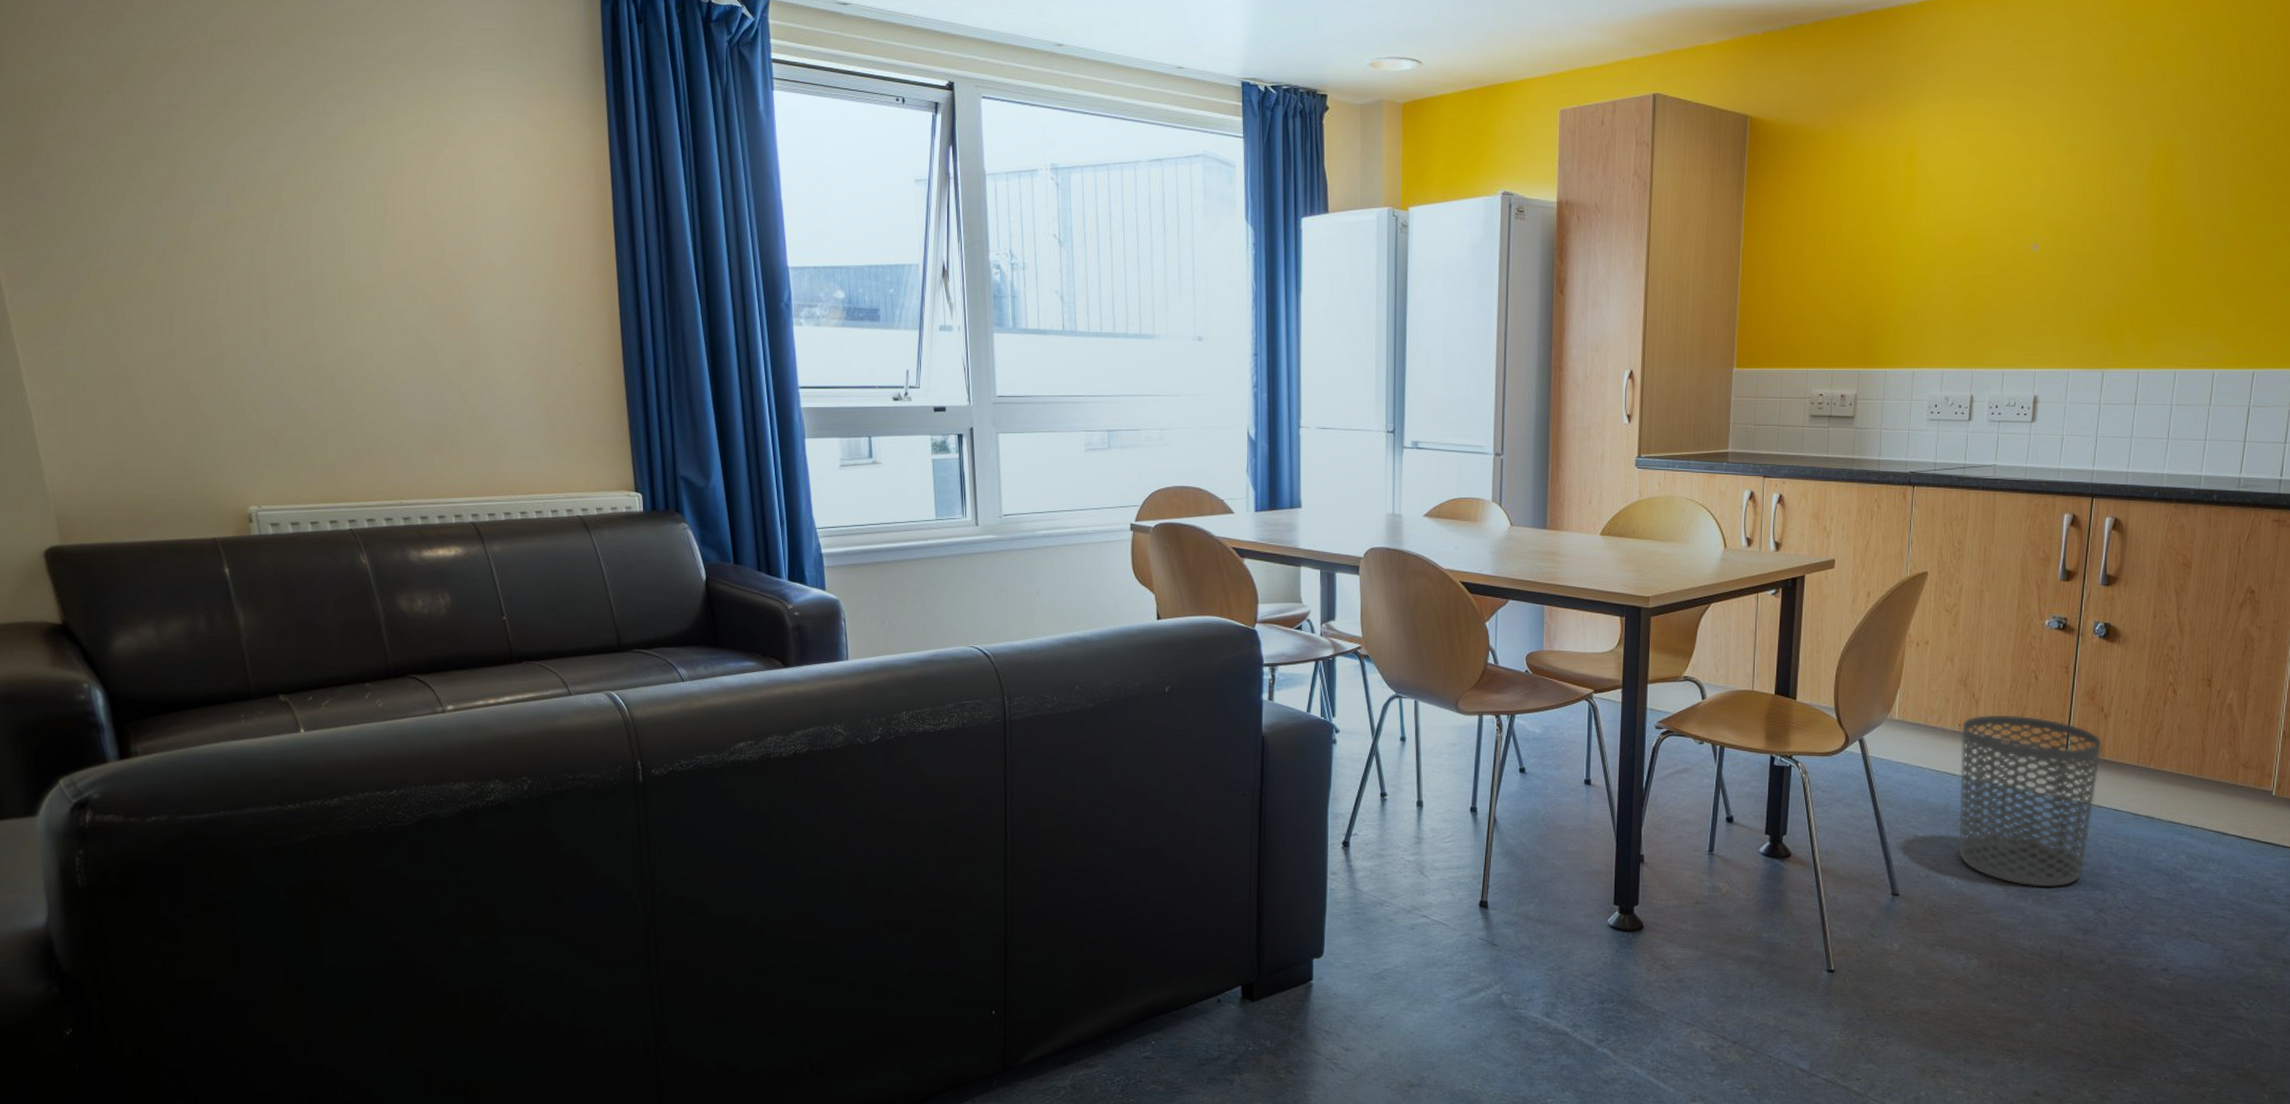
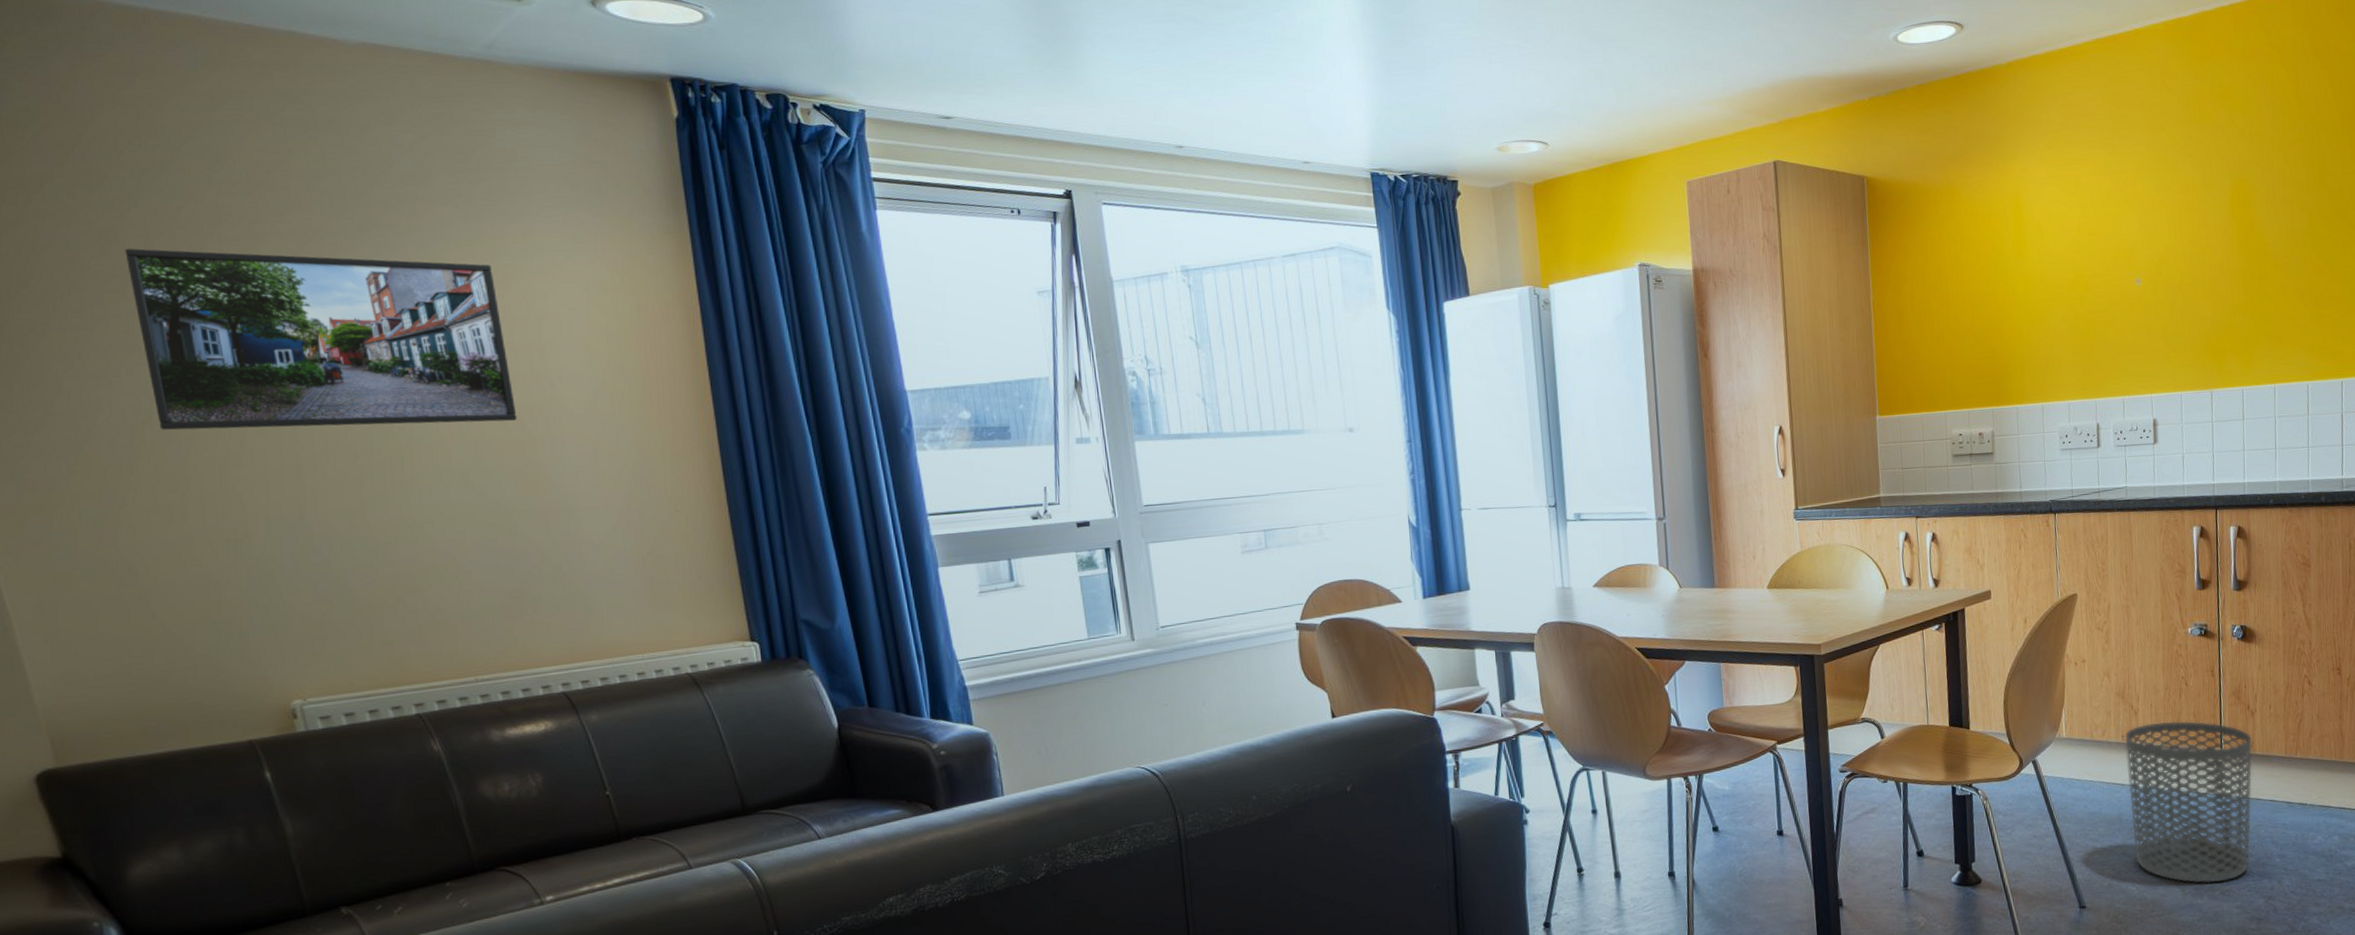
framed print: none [134,85,448,269] -> present [125,248,517,430]

